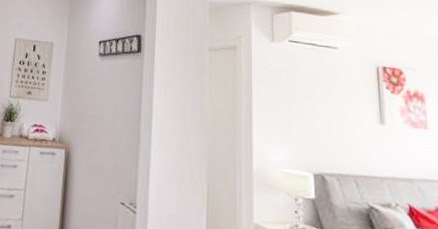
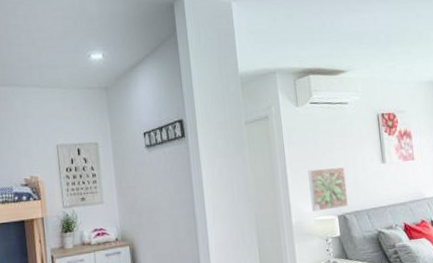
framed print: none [279,113,329,166] -> present [308,167,348,212]

